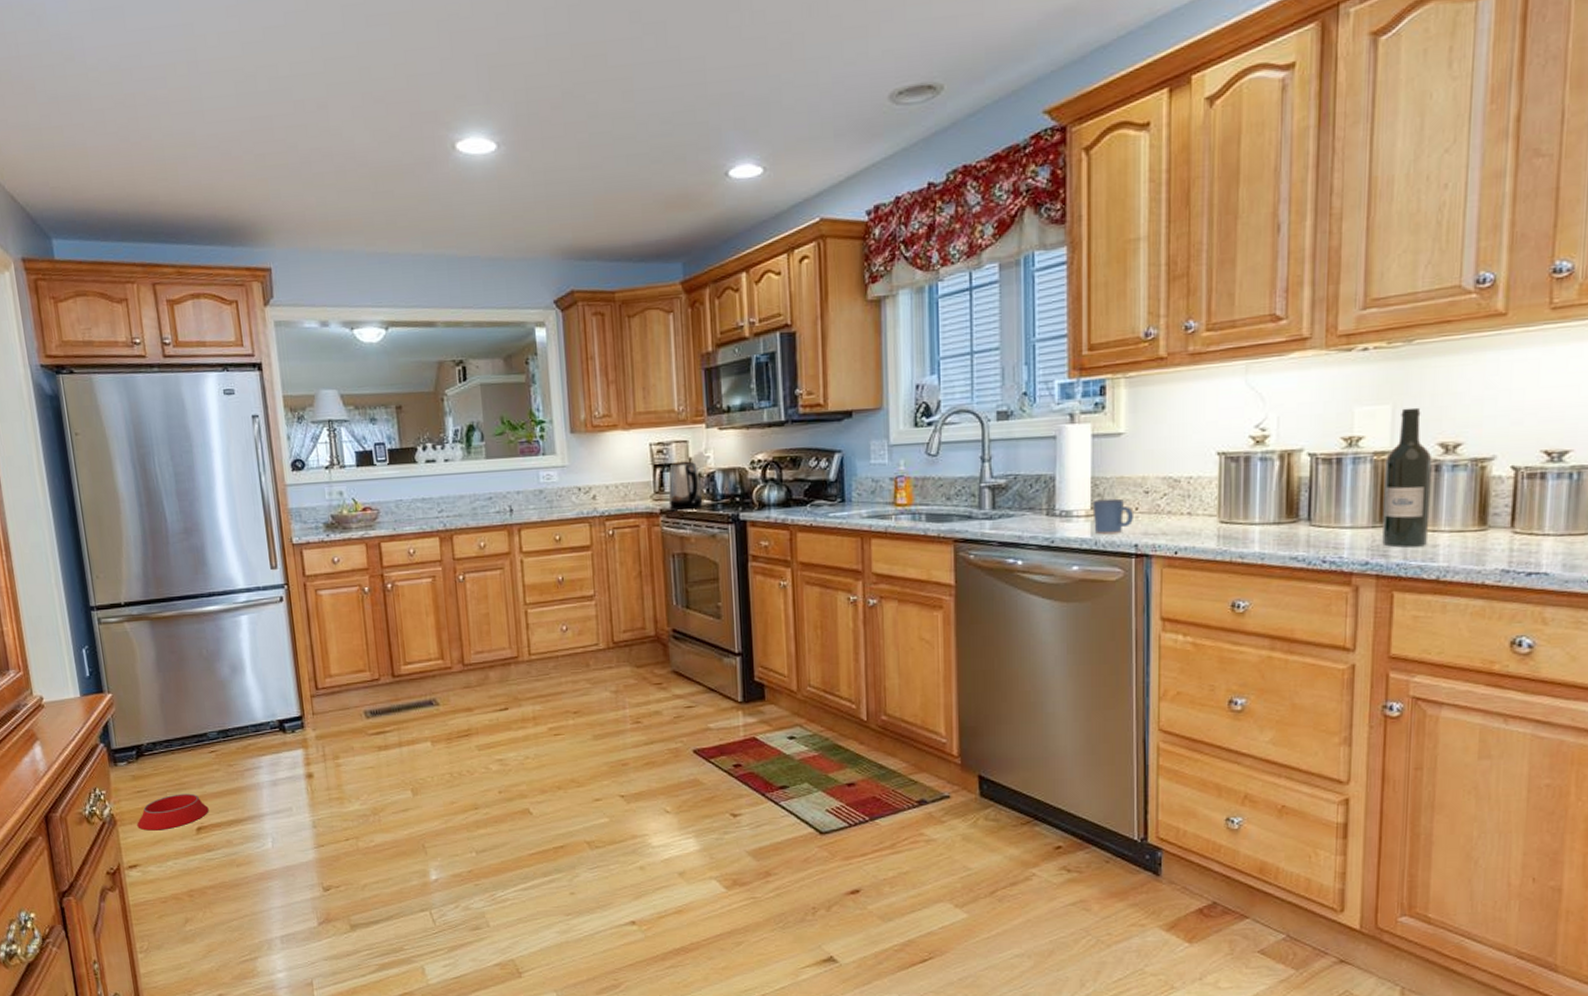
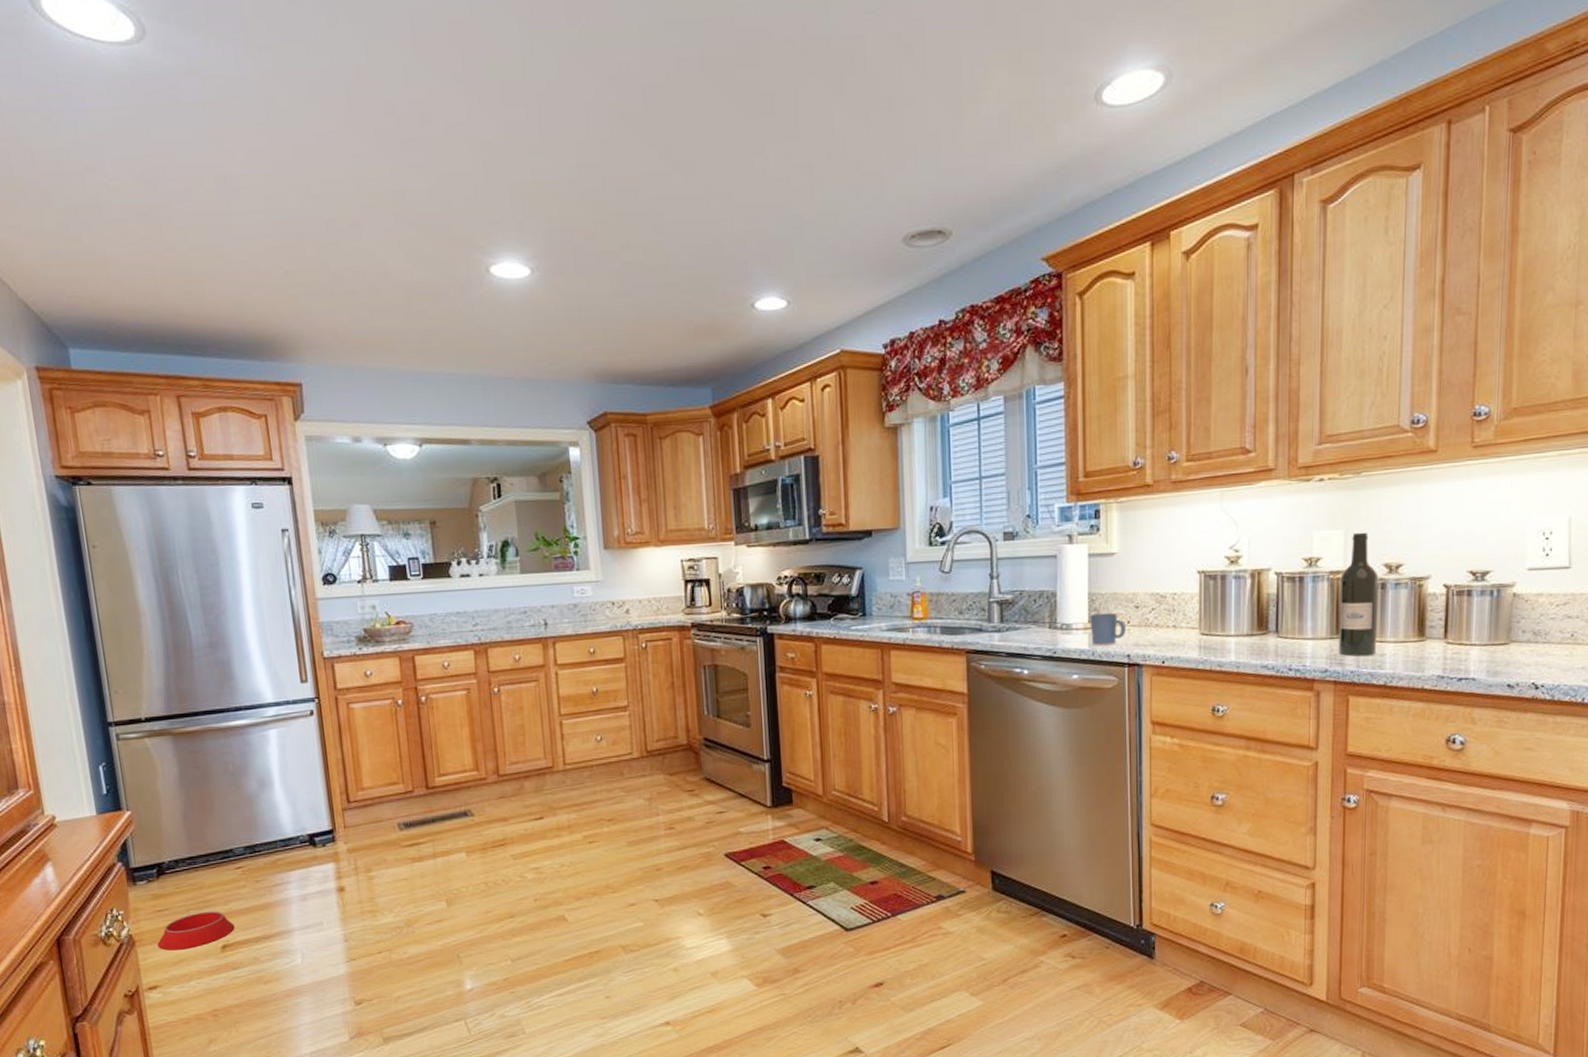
kettle: present [668,461,703,511] -> none [699,576,733,625]

